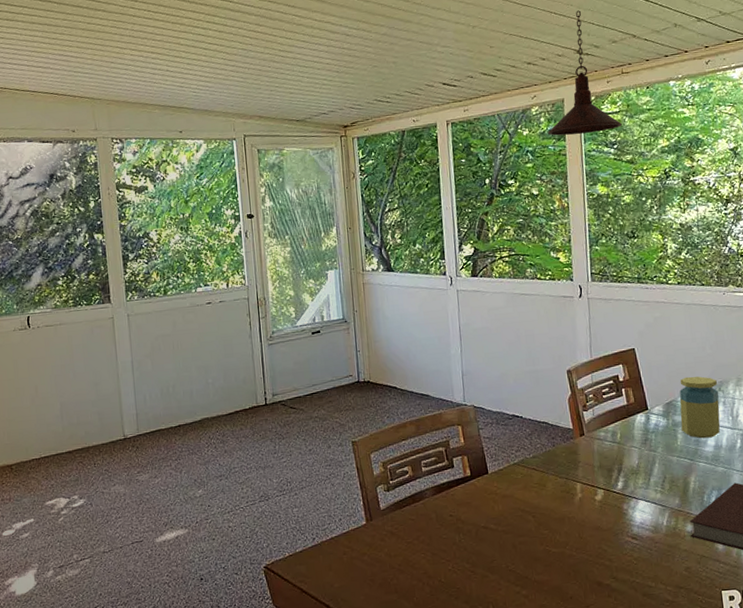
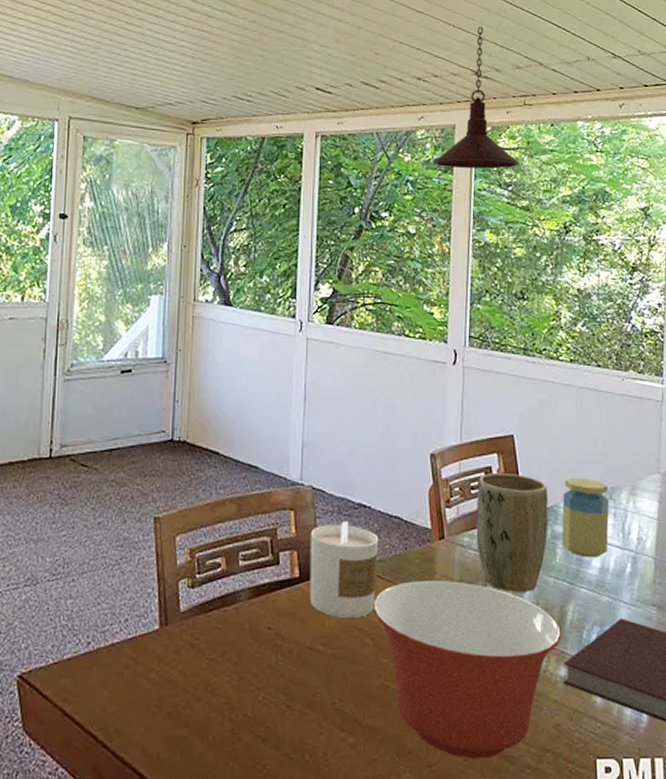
candle: none [476,428,533,503] -> present [310,520,379,618]
mixing bowl: none [531,467,686,599] -> present [372,581,561,760]
plant pot: none [608,379,669,471] -> present [476,473,549,592]

